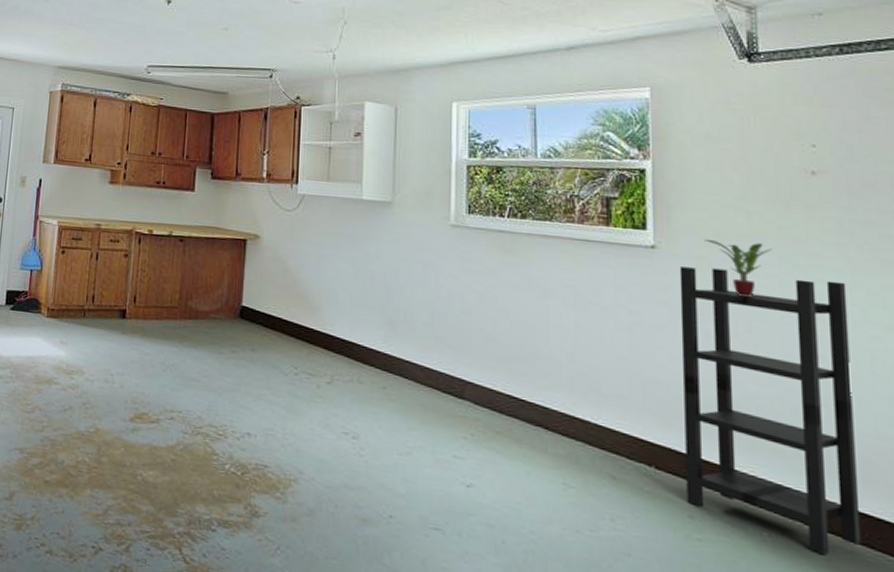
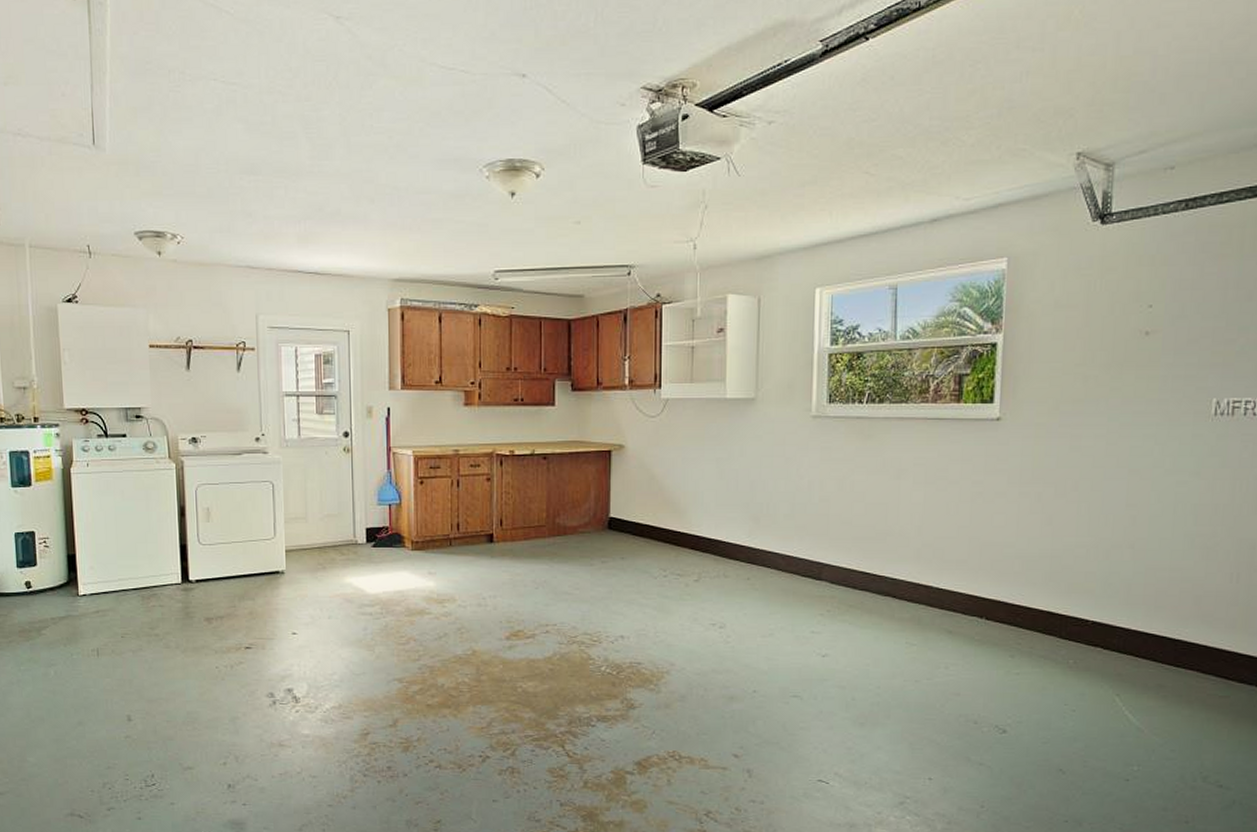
shelving unit: present [679,266,862,556] -> none [1010,434,1162,672]
potted plant: present [704,238,773,297] -> none [1044,406,1103,457]

